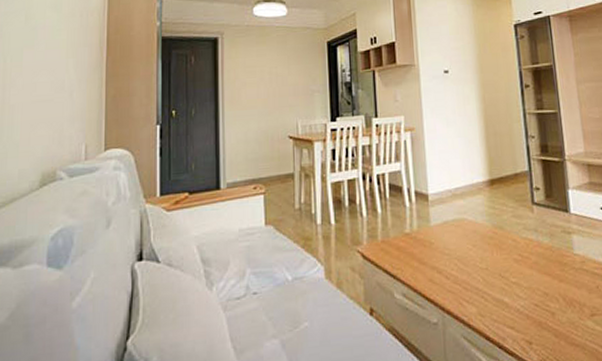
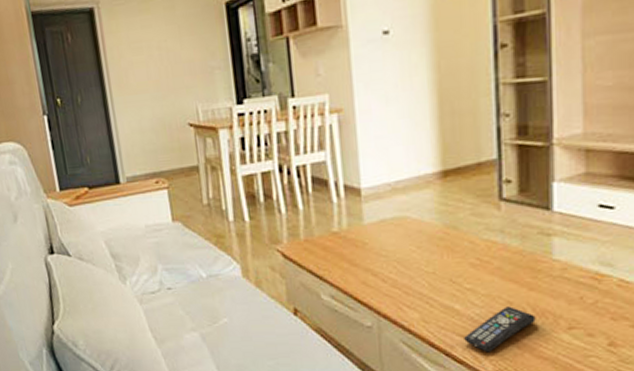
remote control: none [513,297,567,343] -> present [464,306,536,352]

